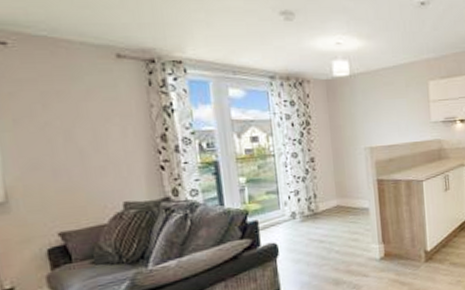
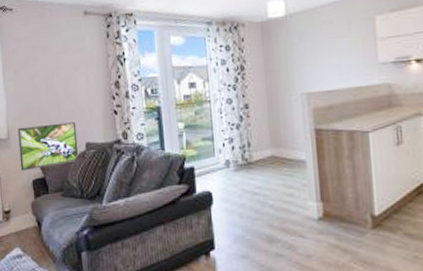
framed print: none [21,179,115,240] -> present [17,122,79,171]

